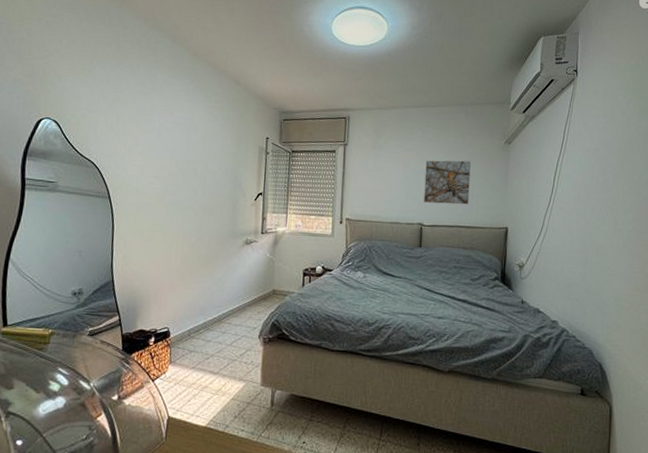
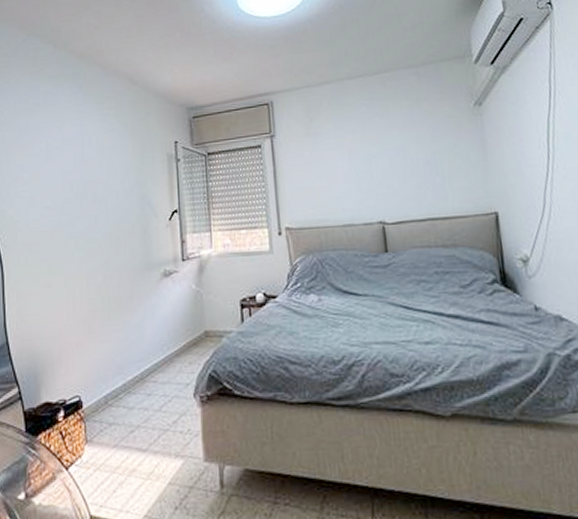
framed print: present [424,160,472,205] -> none [376,134,441,194]

